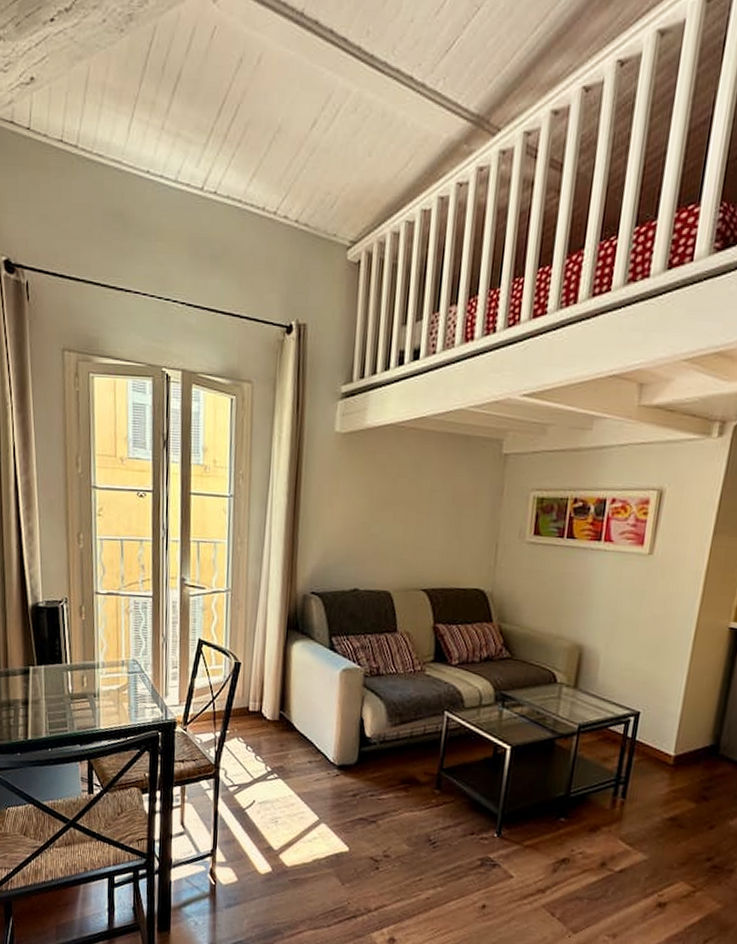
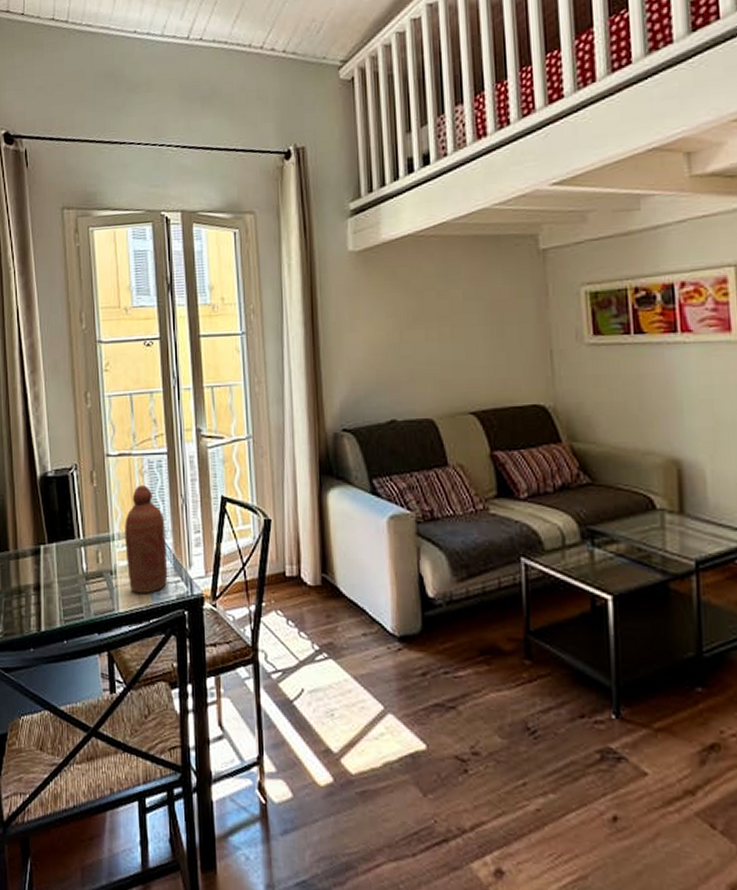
bottle: none [108,622,147,716] -> present [125,485,168,594]

